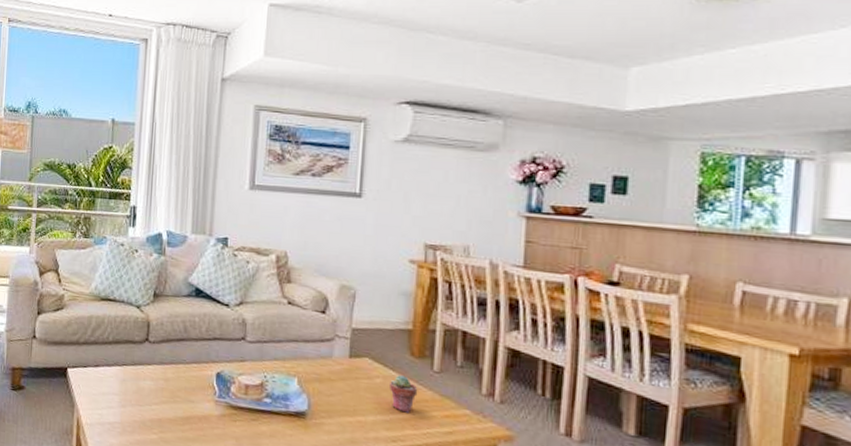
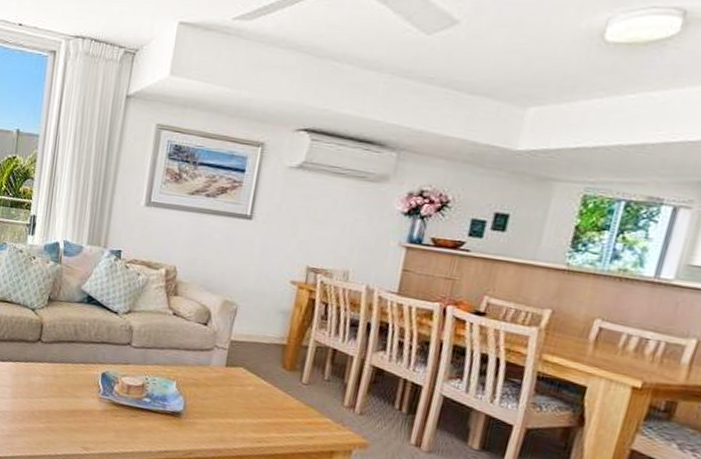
potted succulent: present [390,375,418,413] -> none [260,384,286,418]

